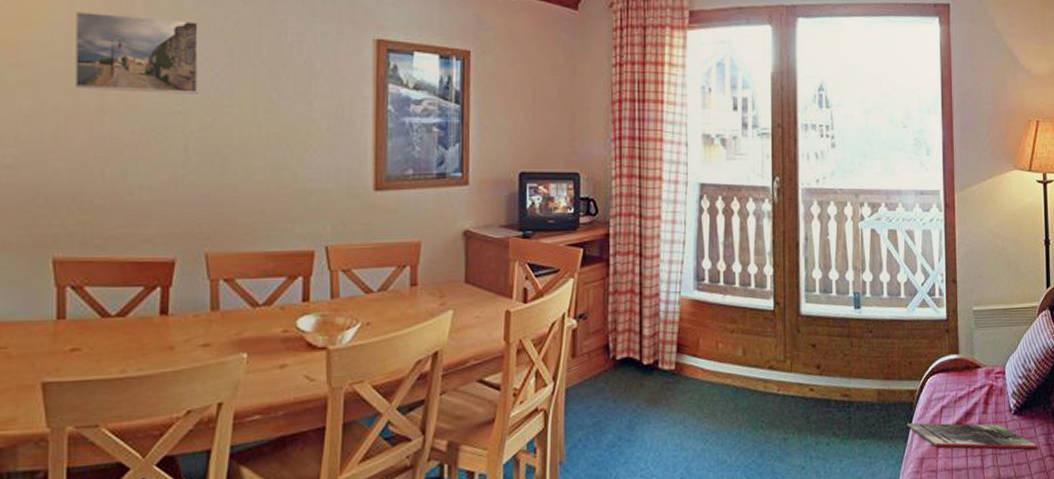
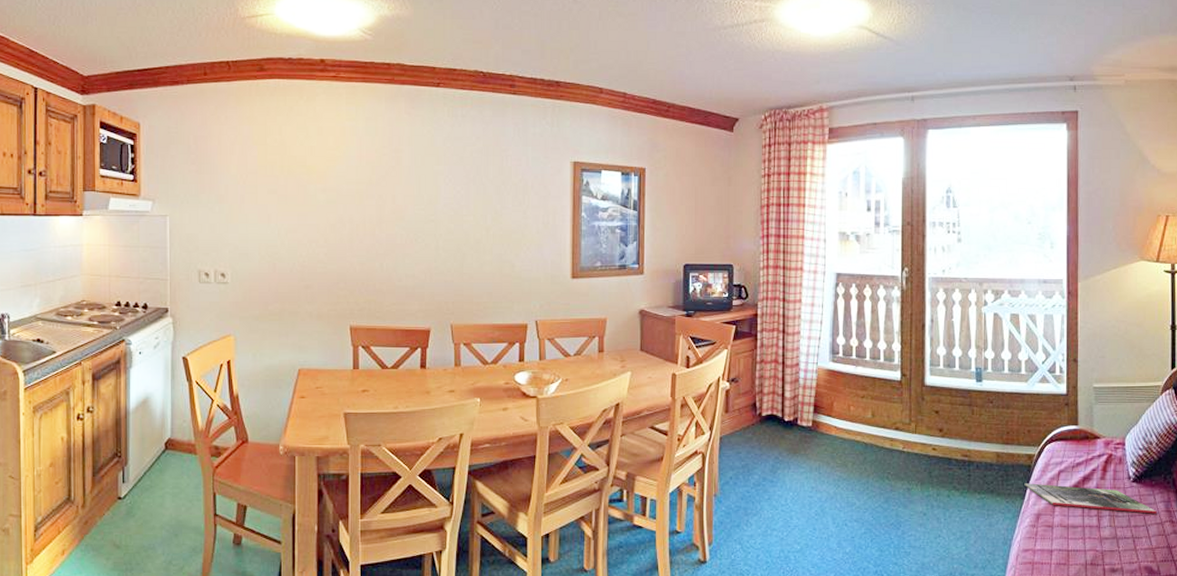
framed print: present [74,12,200,94] -> none [362,150,446,207]

